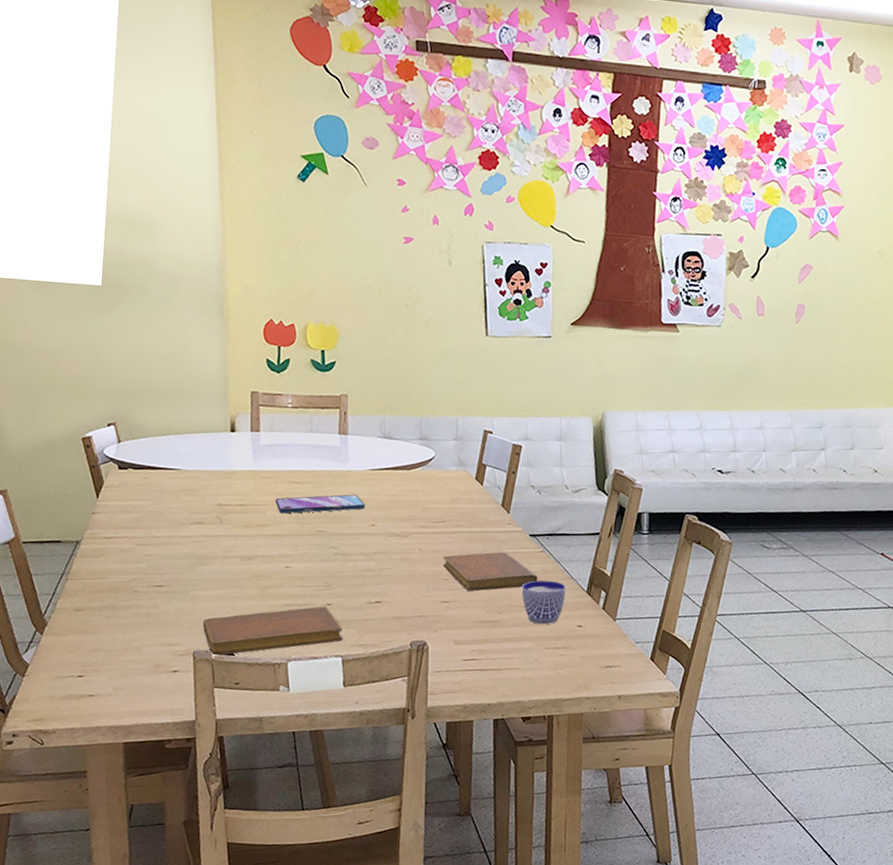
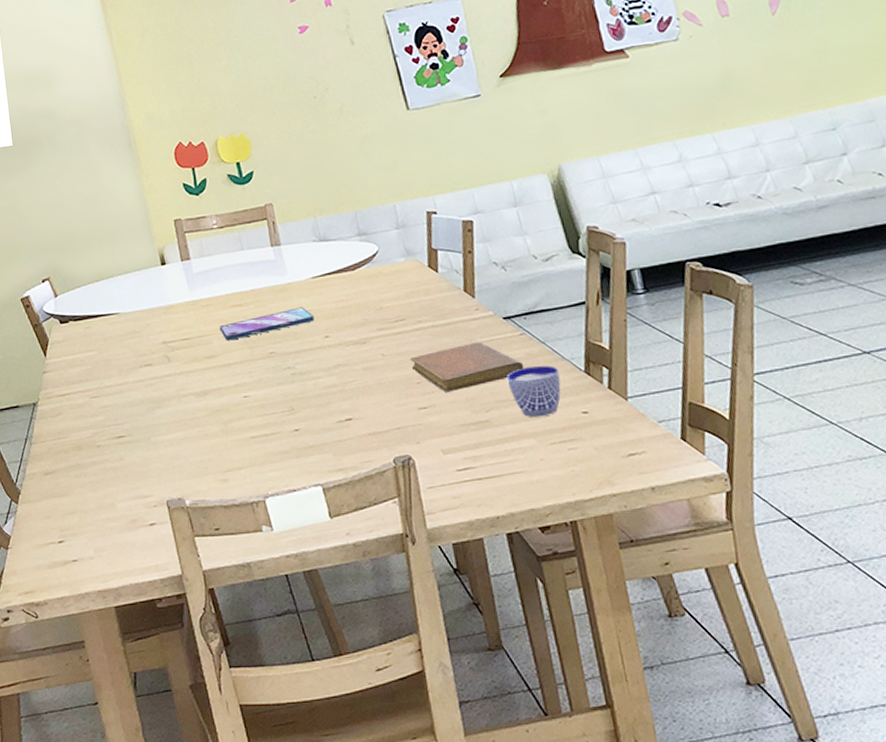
notebook: present [202,606,343,656] -> none [169,433,320,502]

